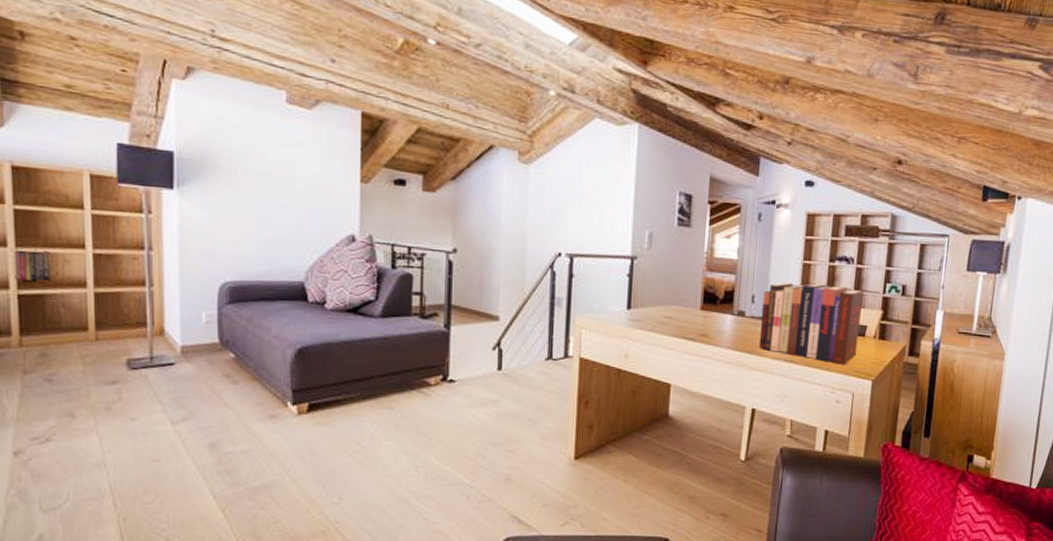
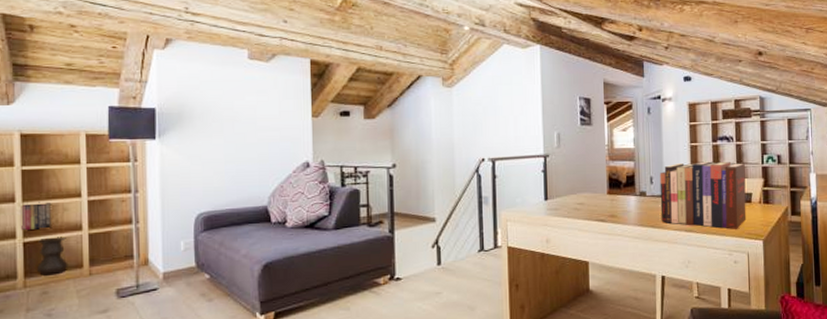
vase: none [35,293,71,337] -> present [37,238,68,277]

